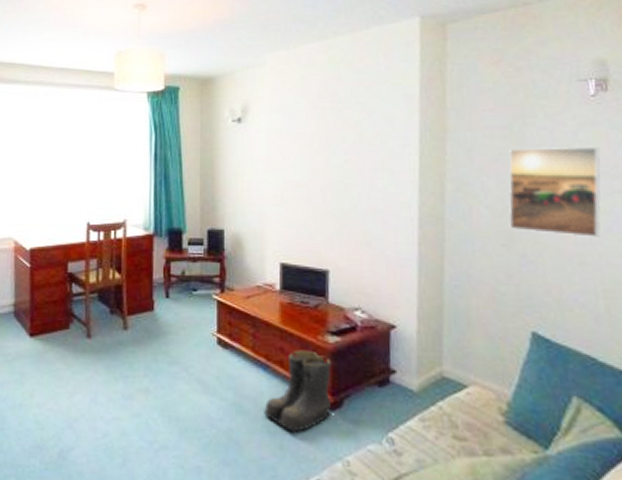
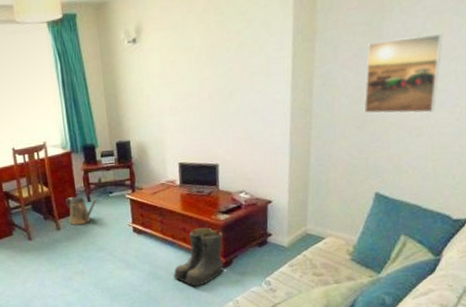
watering can: none [139,290,179,327] -> present [66,196,99,226]

